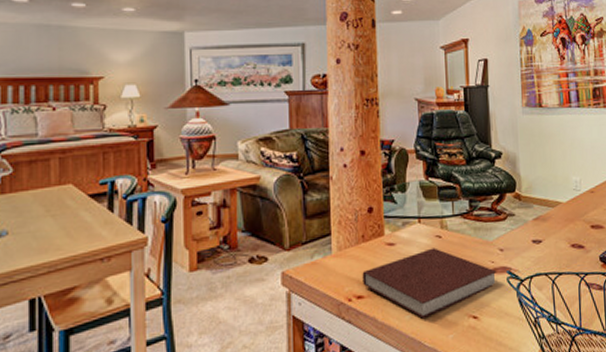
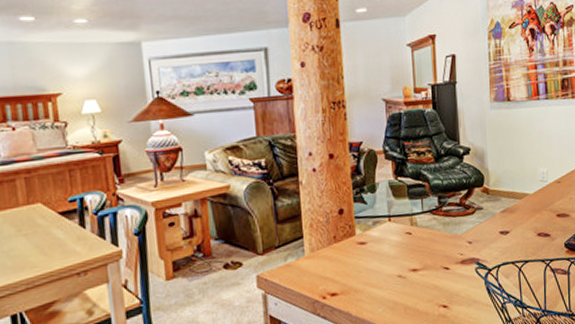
notebook: present [362,247,497,319] -> none [335,244,466,311]

